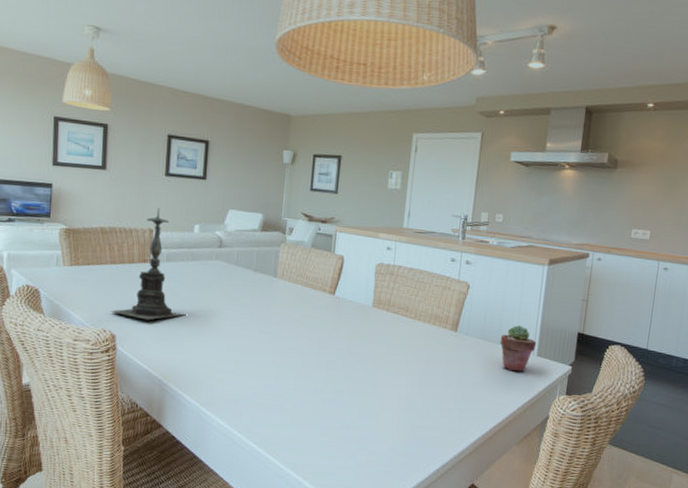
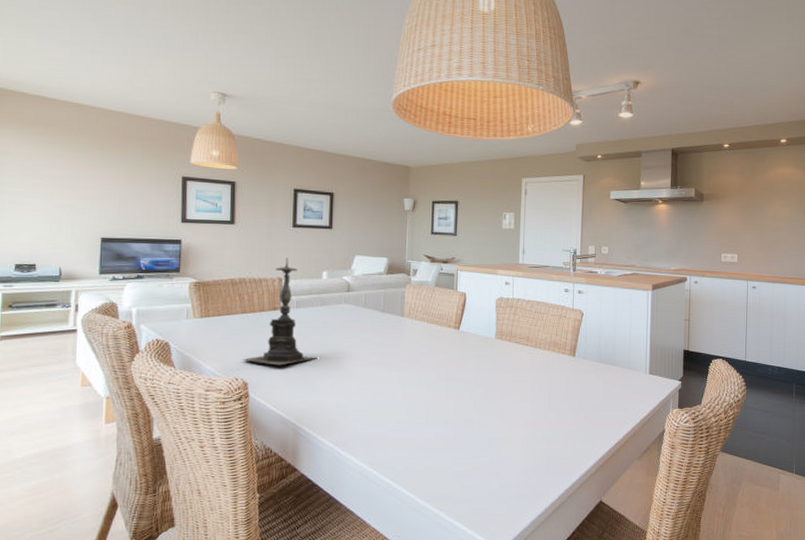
potted succulent: present [500,325,537,372] -> none [615,347,648,390]

